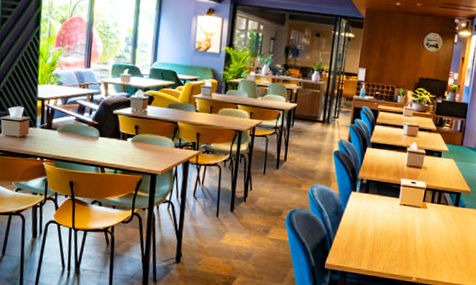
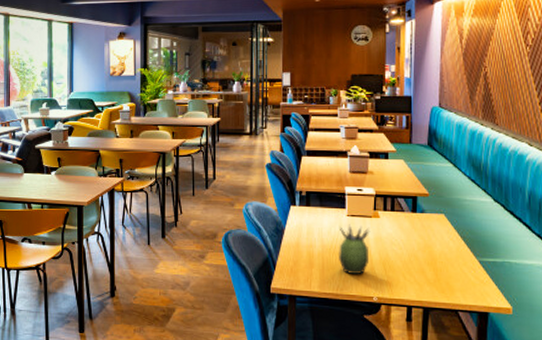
succulent plant: none [387,212,418,257] -> present [337,224,371,274]

